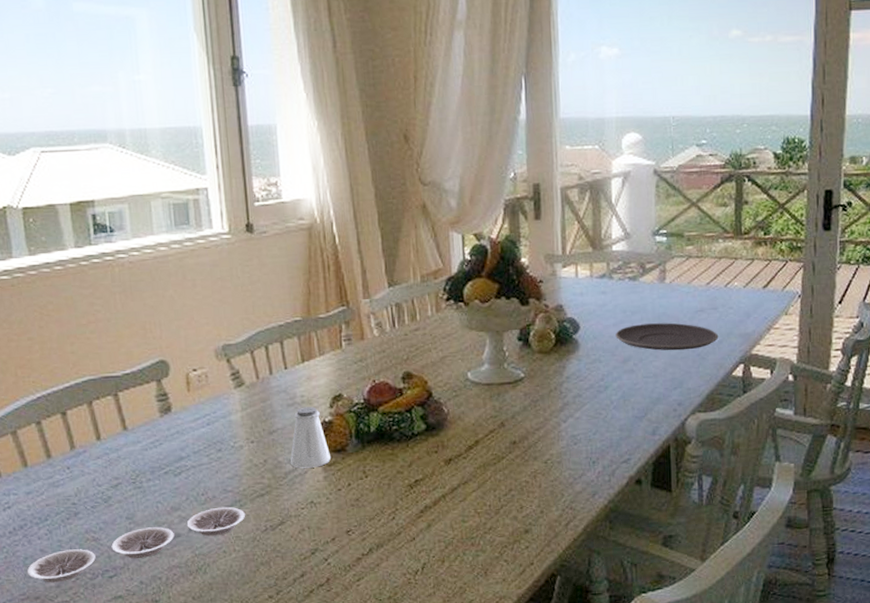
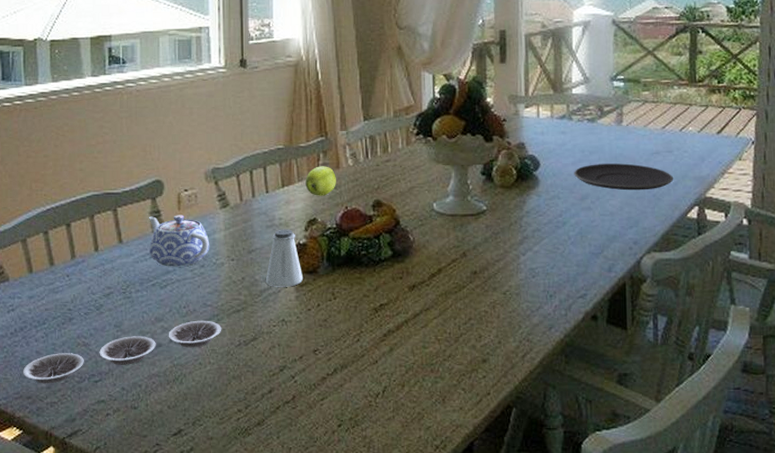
teapot: none [155,396,226,453] -> present [149,215,210,267]
apple: none [327,337,362,370] -> present [305,166,336,196]

